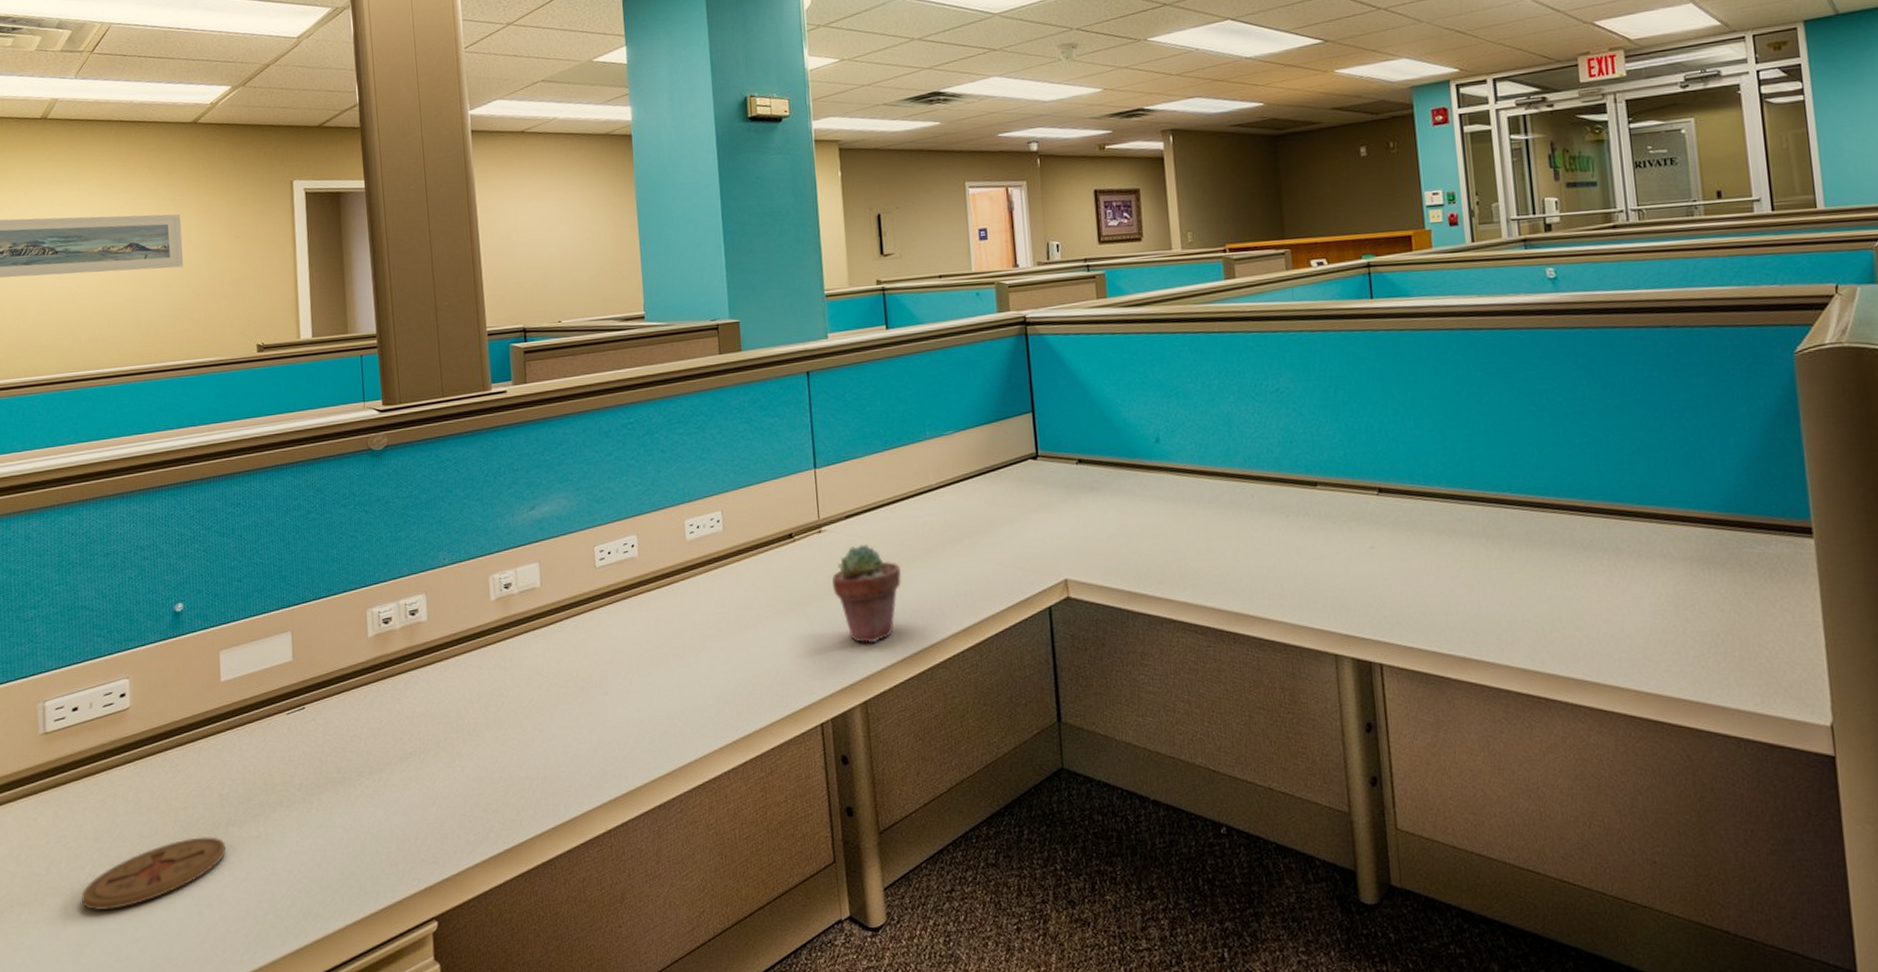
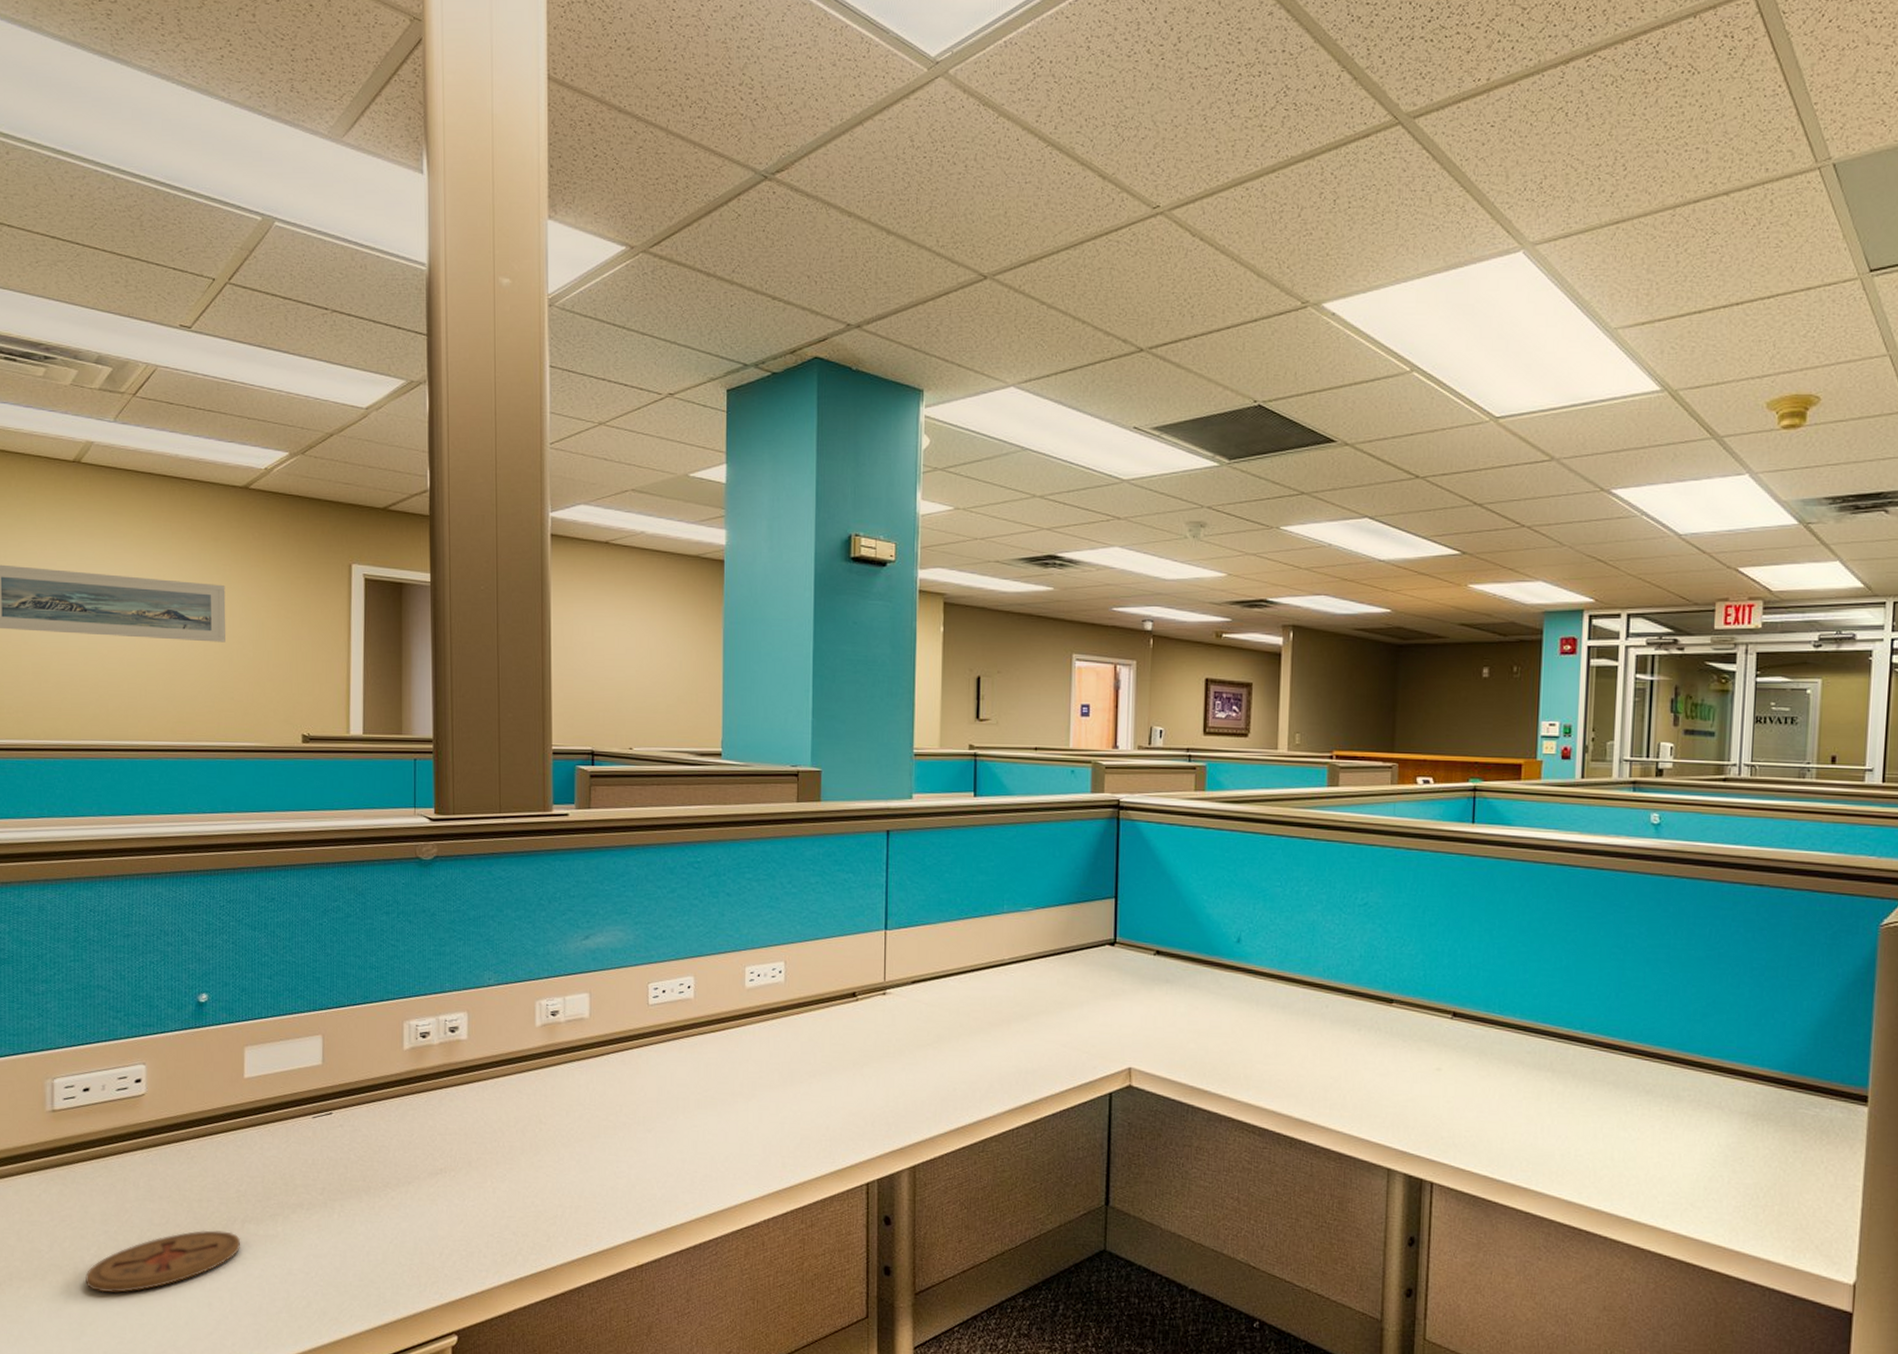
potted succulent: present [832,544,902,644] -> none [892,1011,964,1110]

